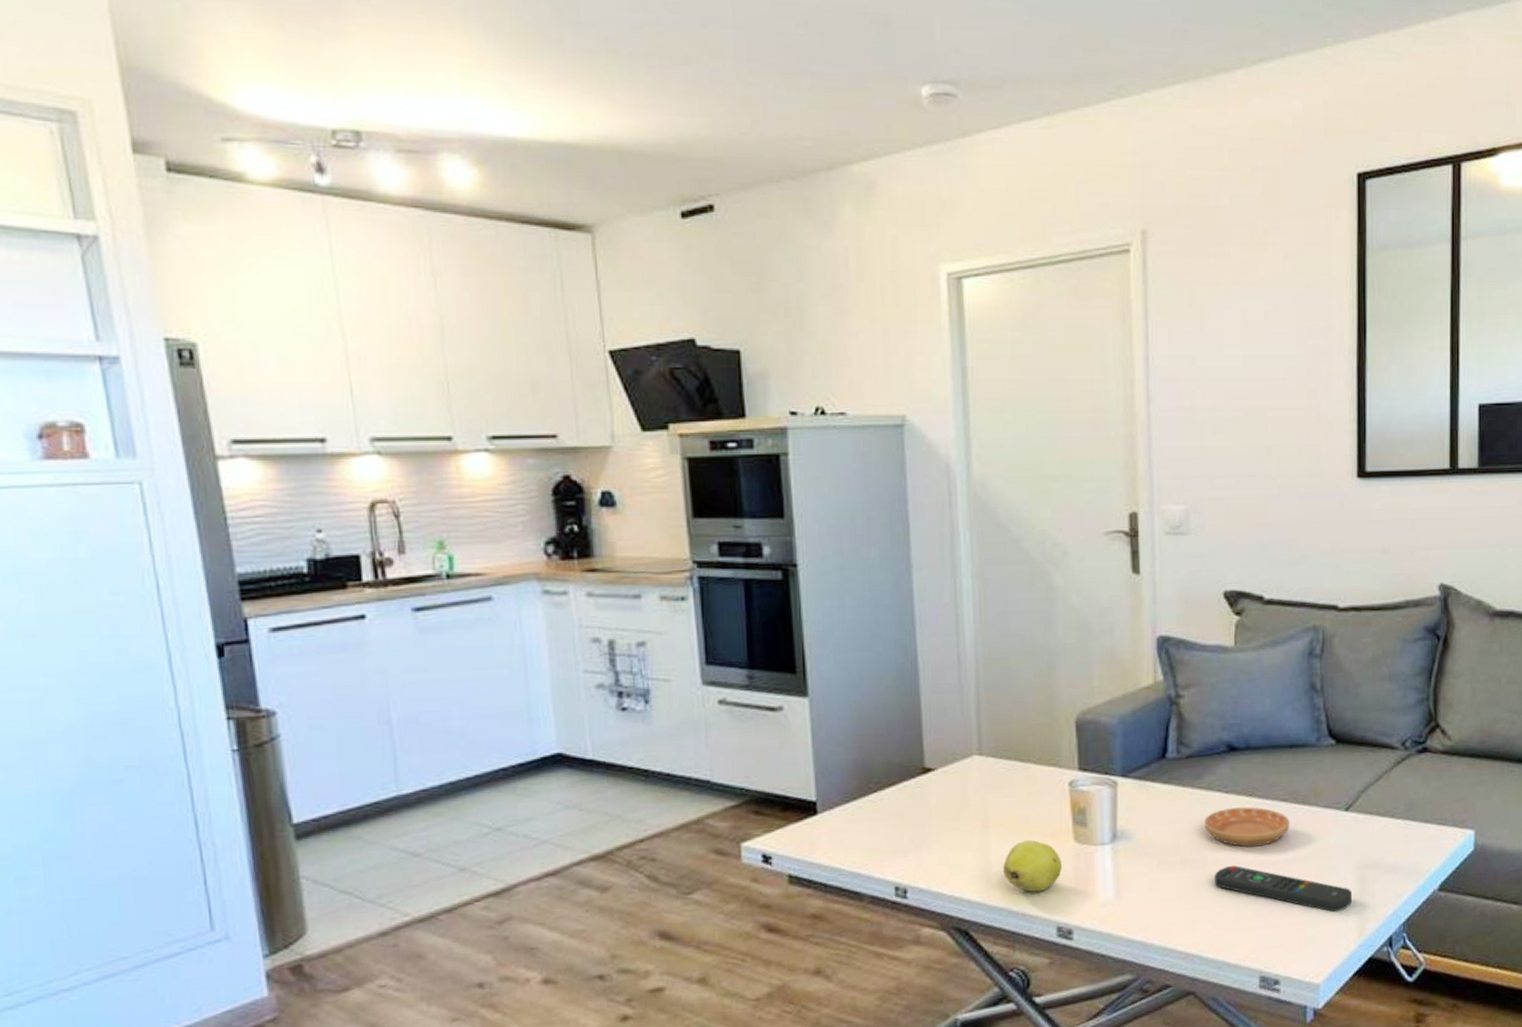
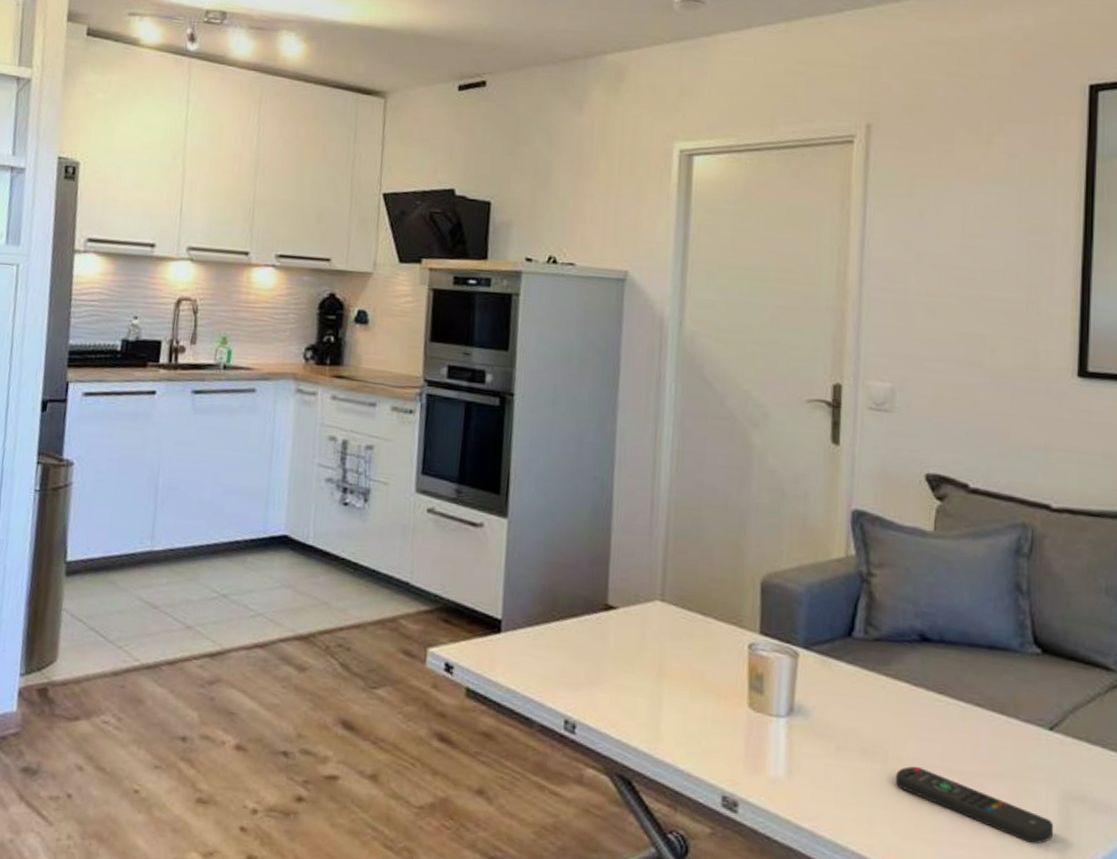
fruit: present [1003,840,1062,893] -> none [673,697,734,755]
saucer: present [1204,807,1290,847] -> none [889,702,985,752]

